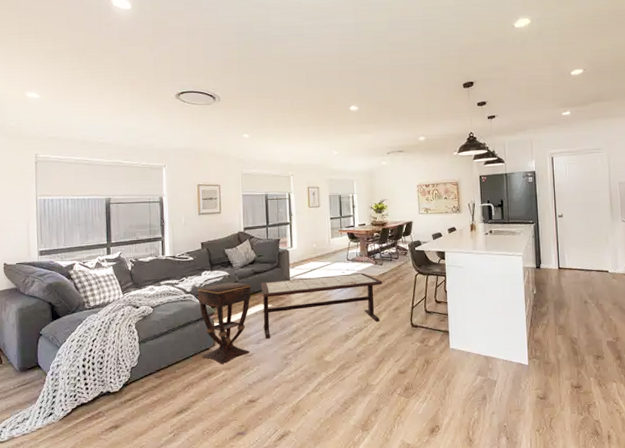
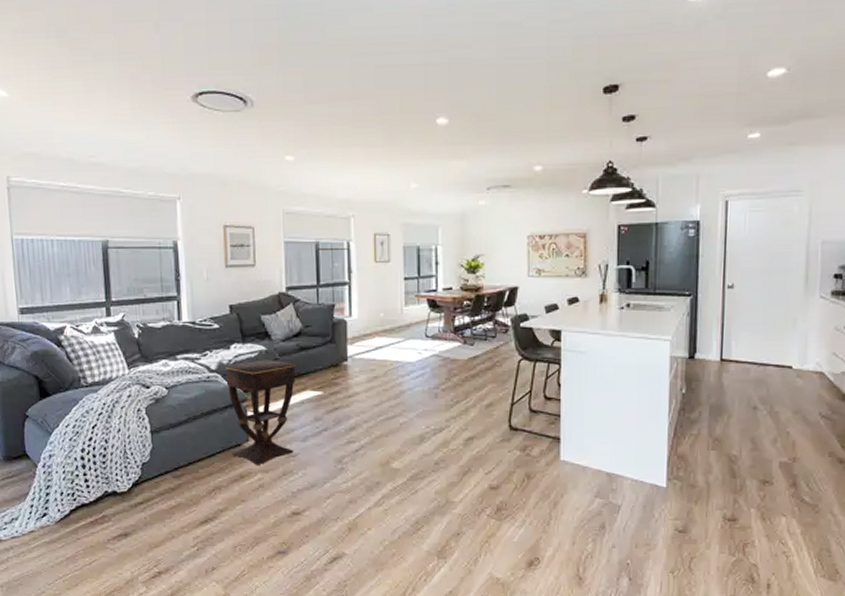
coffee table: present [261,273,383,340] -> none [308,355,473,437]

